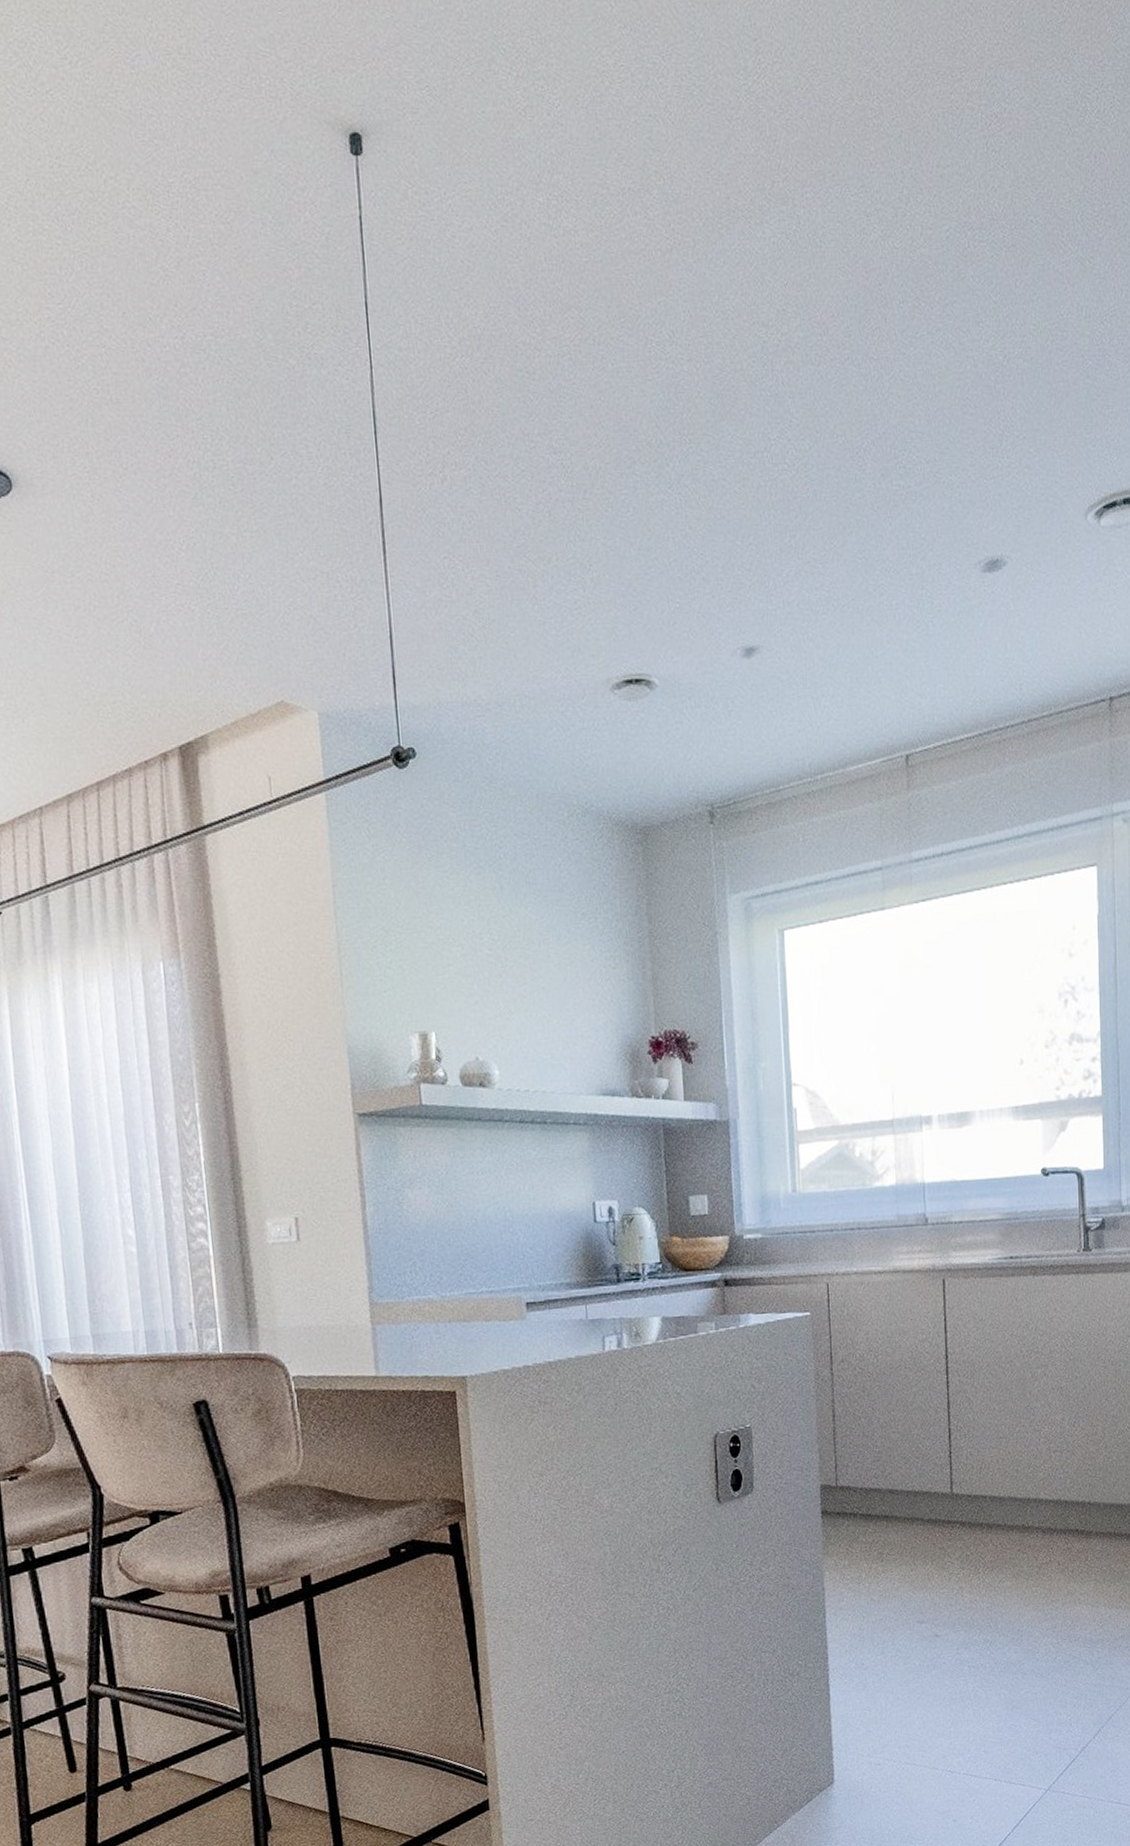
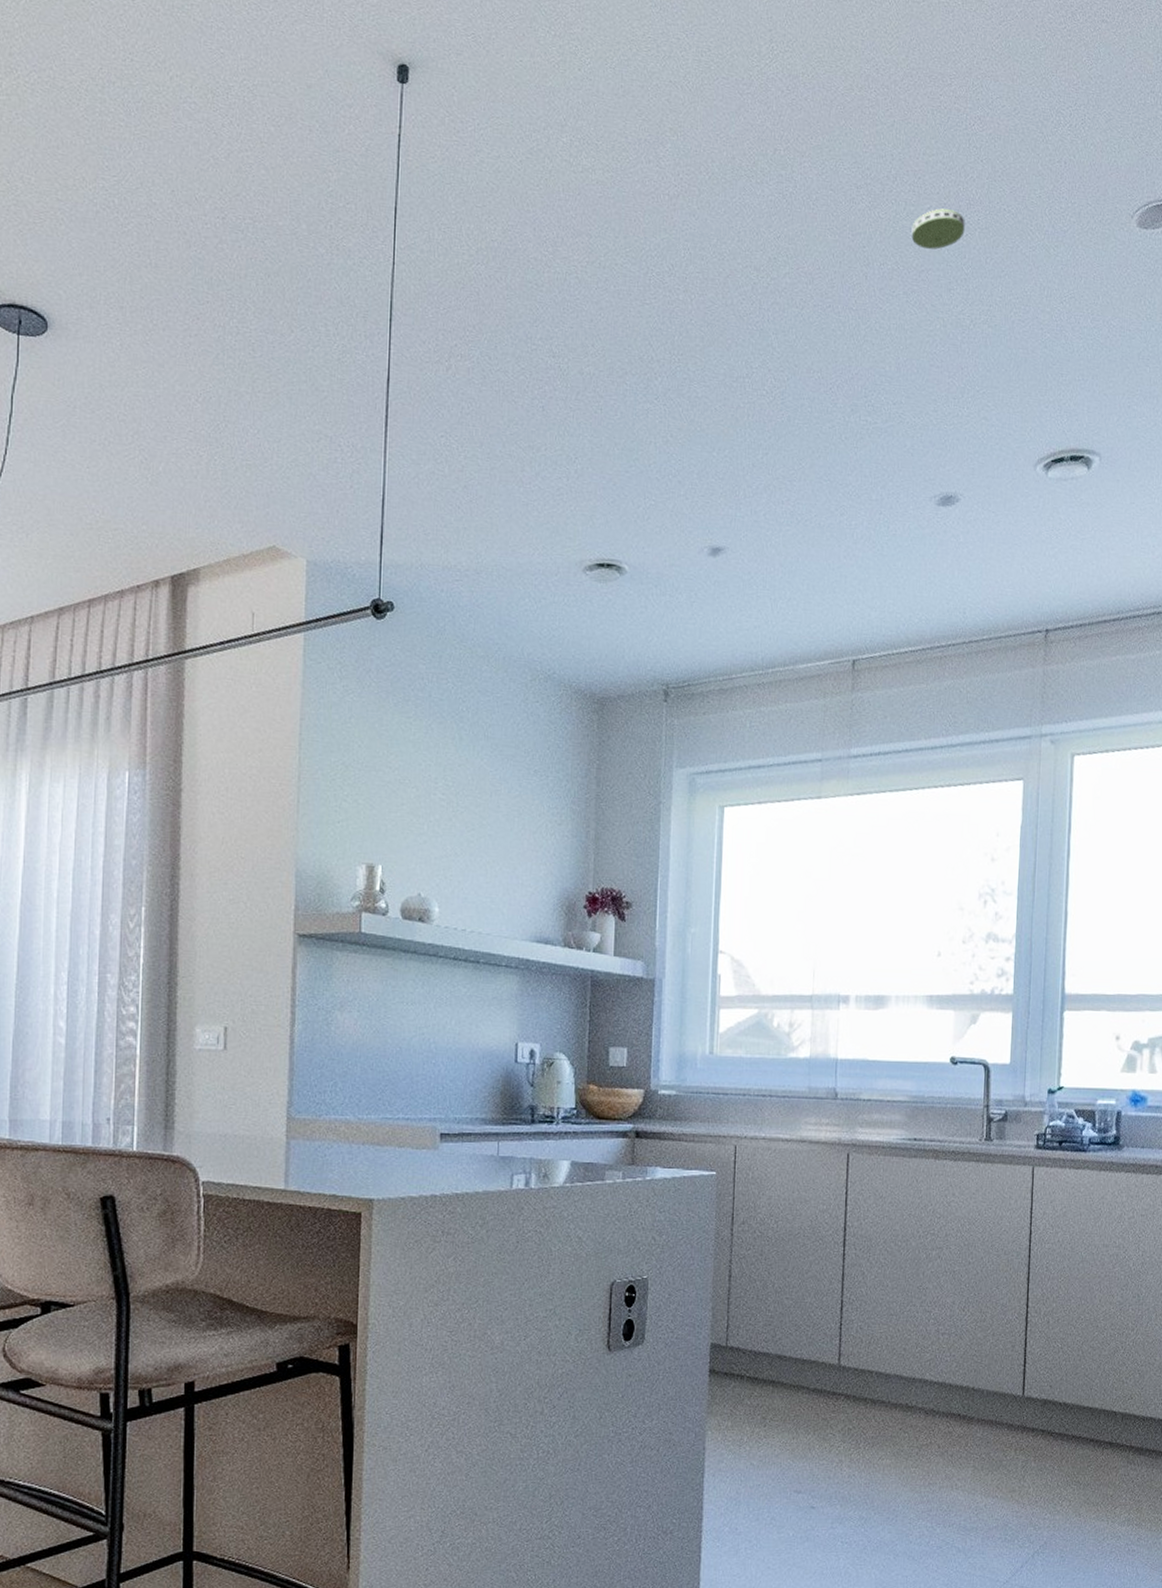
smoke detector: none [931,229,990,279] -> present [911,208,965,250]

